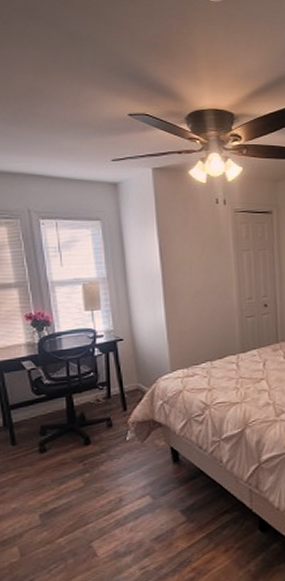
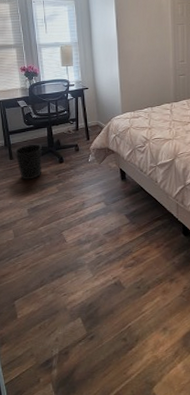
wastebasket: none [18,420,60,473] -> present [14,144,42,180]

